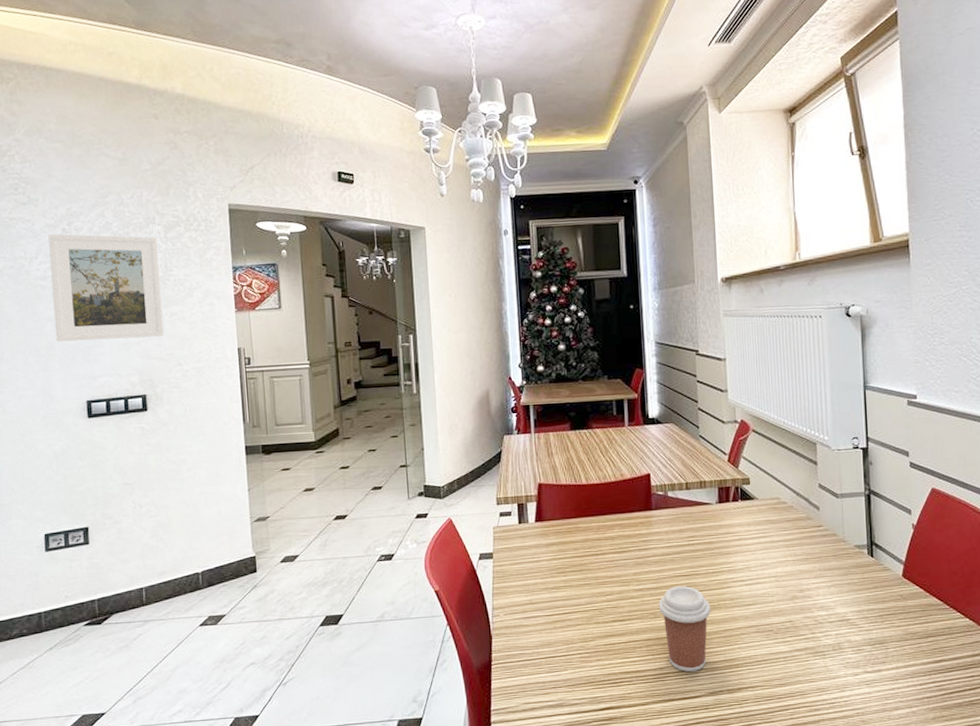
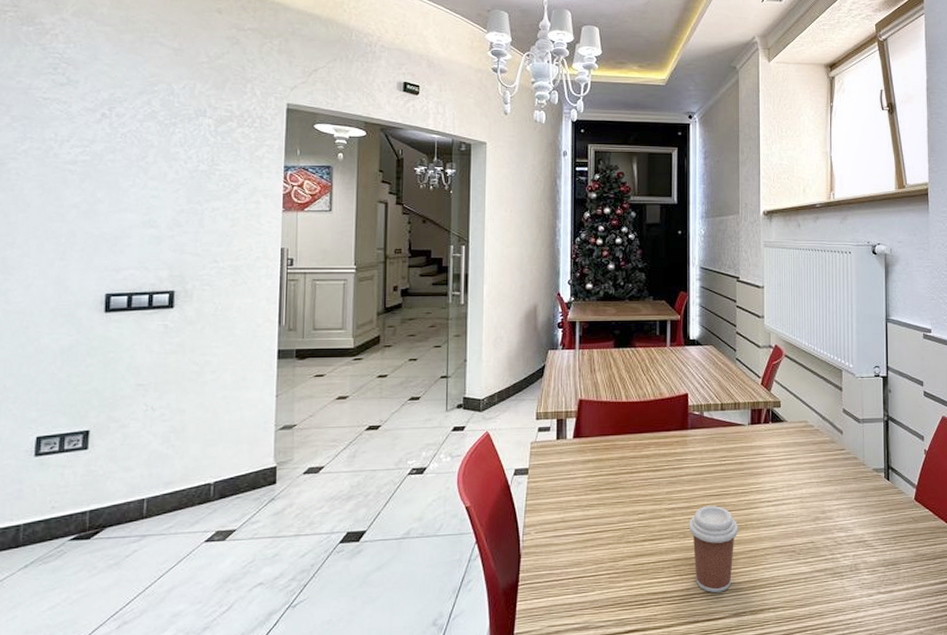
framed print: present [48,233,164,342] -> none [79,117,206,231]

